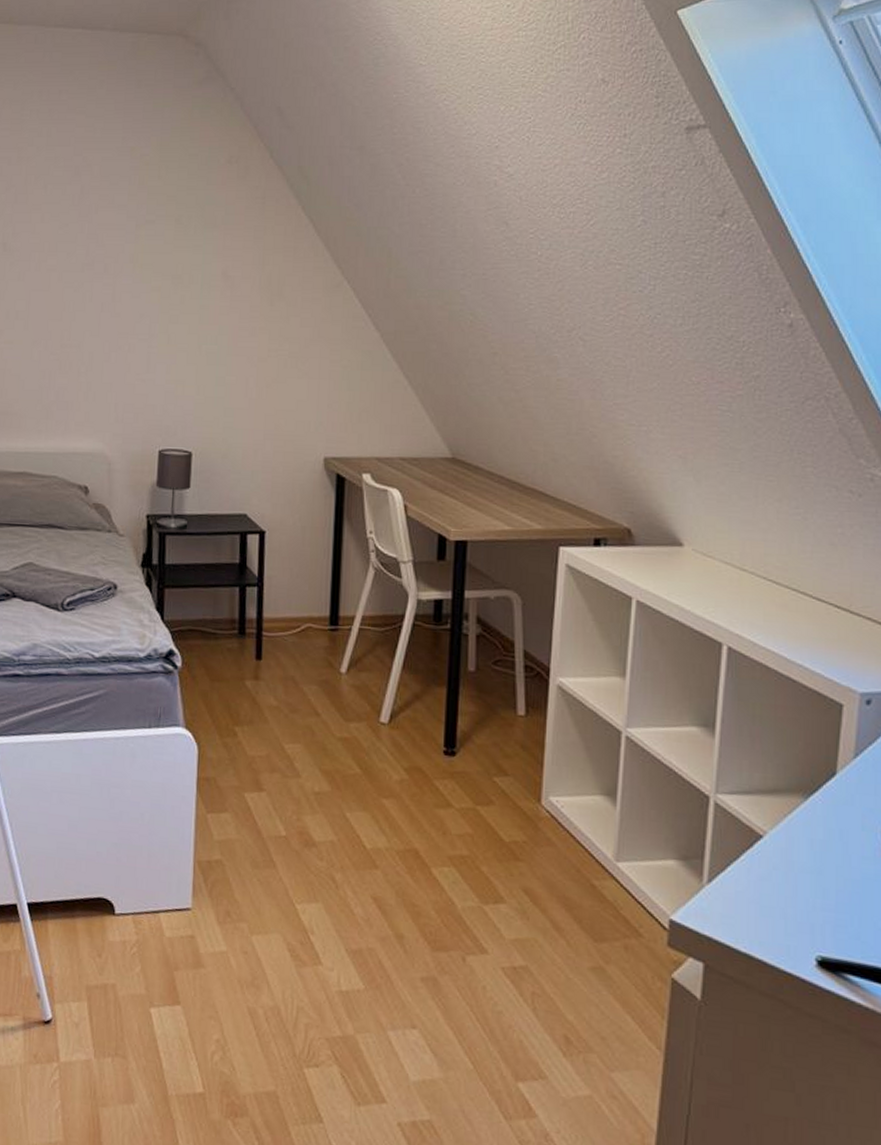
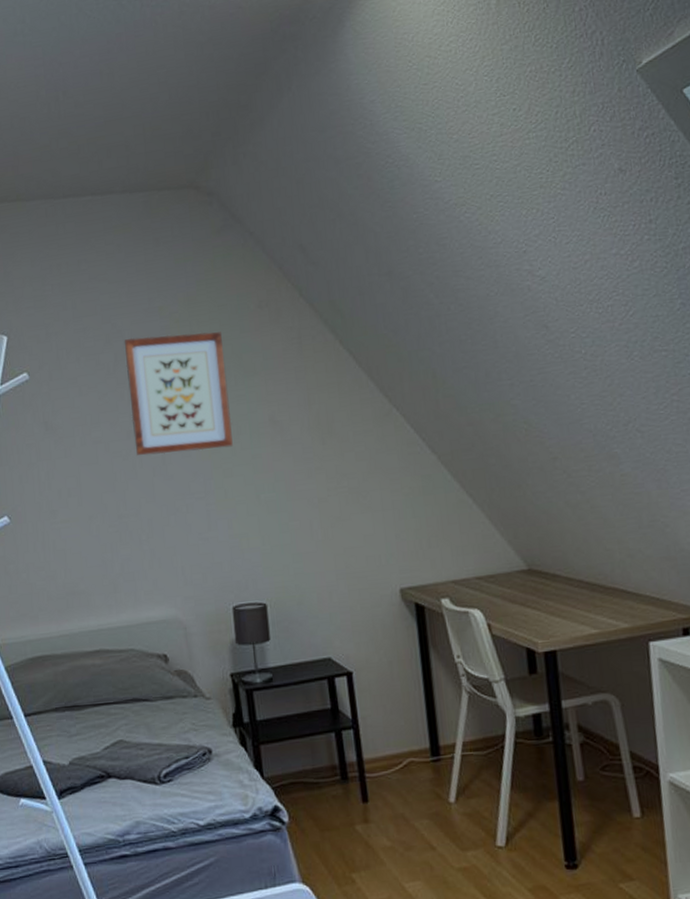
wall art: none [87,173,188,294] -> present [124,332,233,456]

